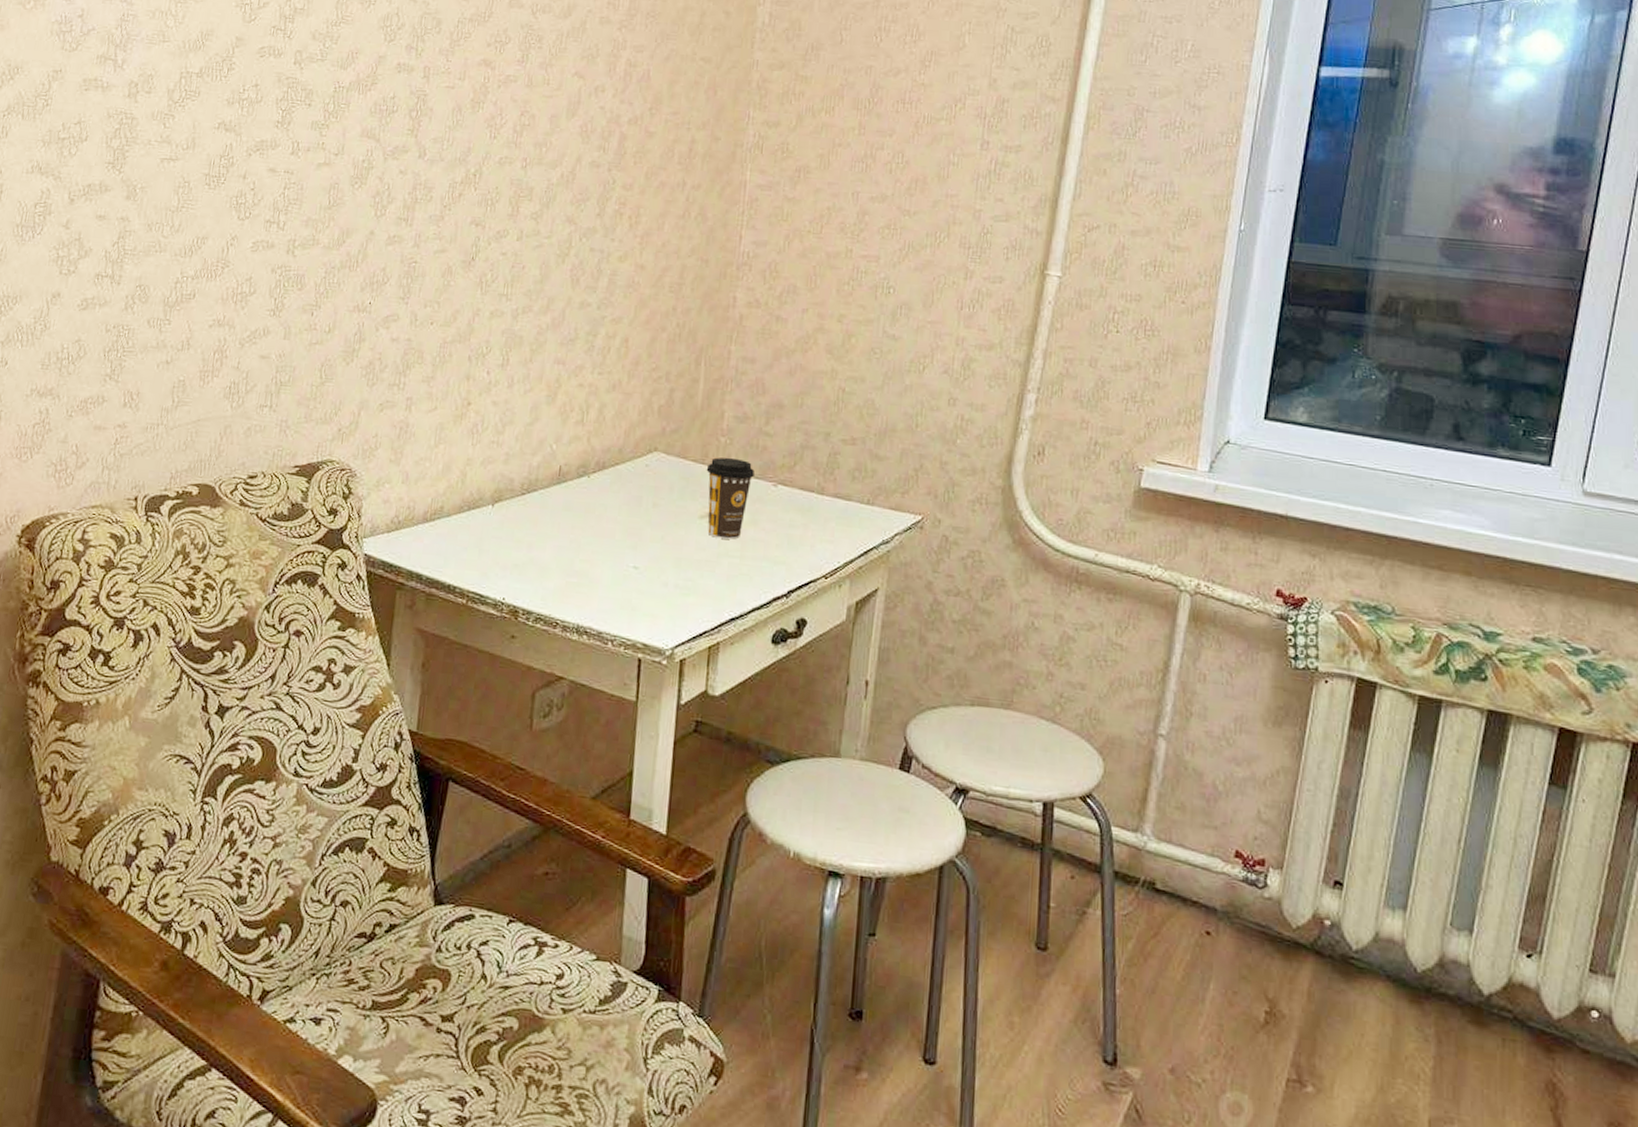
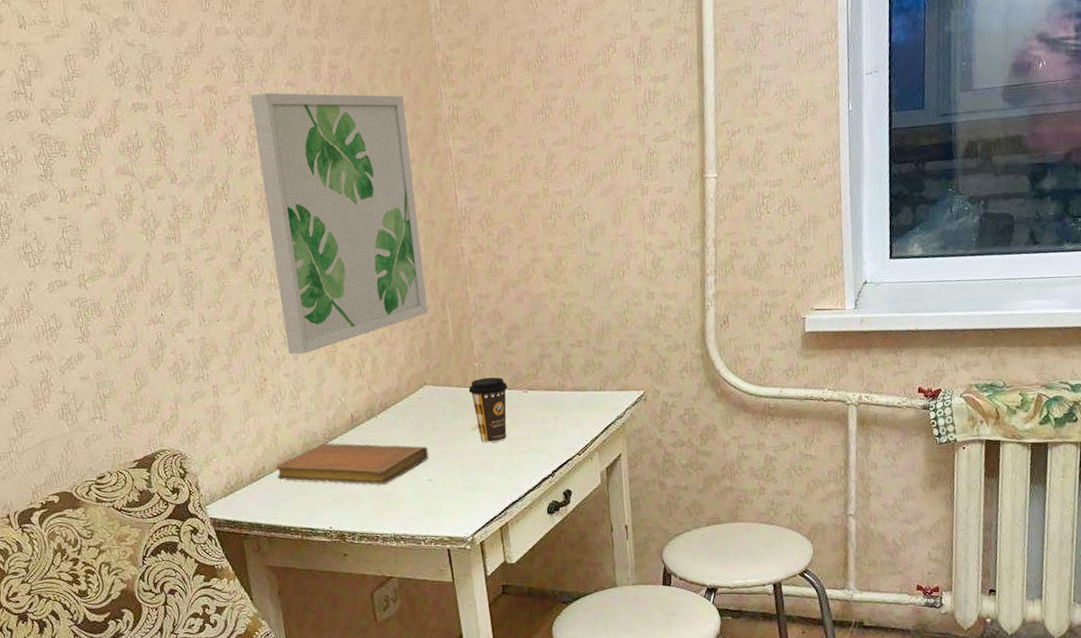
notebook: none [455,495,642,561] -> present [275,443,429,485]
wall art: none [504,77,705,383] -> present [250,92,428,355]

